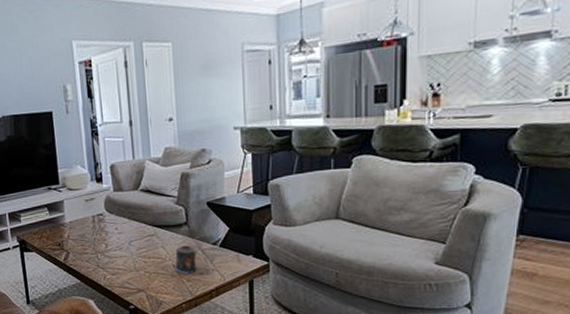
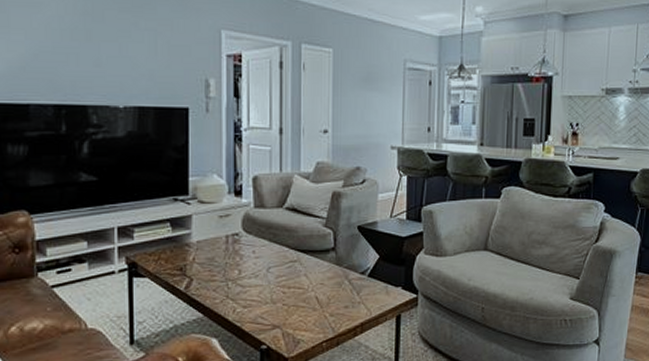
candle: present [174,245,197,275] -> none [316,274,342,308]

